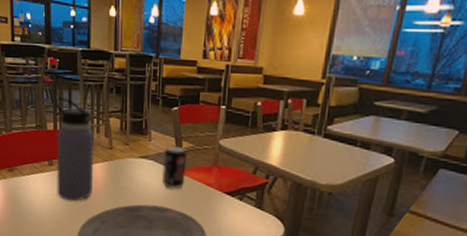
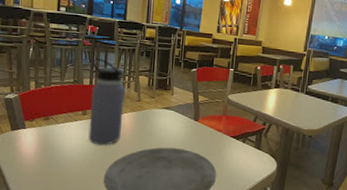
beverage can: present [161,145,188,190] -> none [181,99,202,135]

